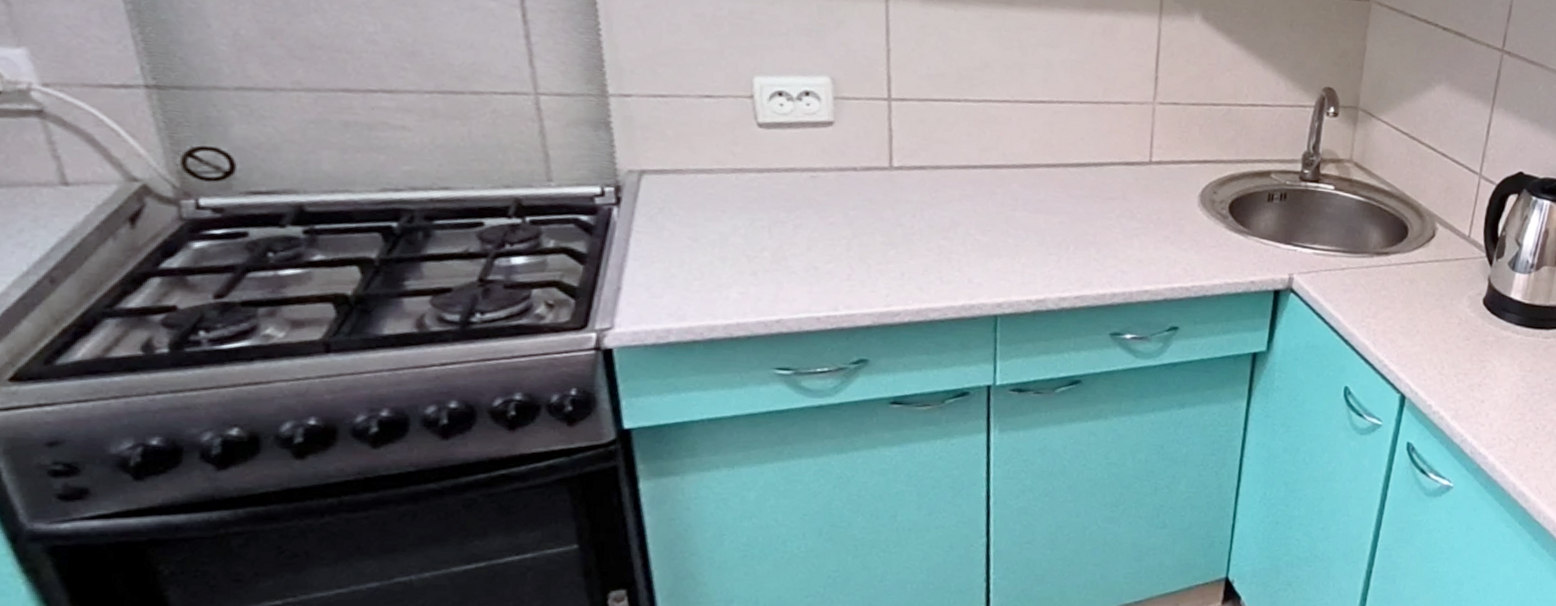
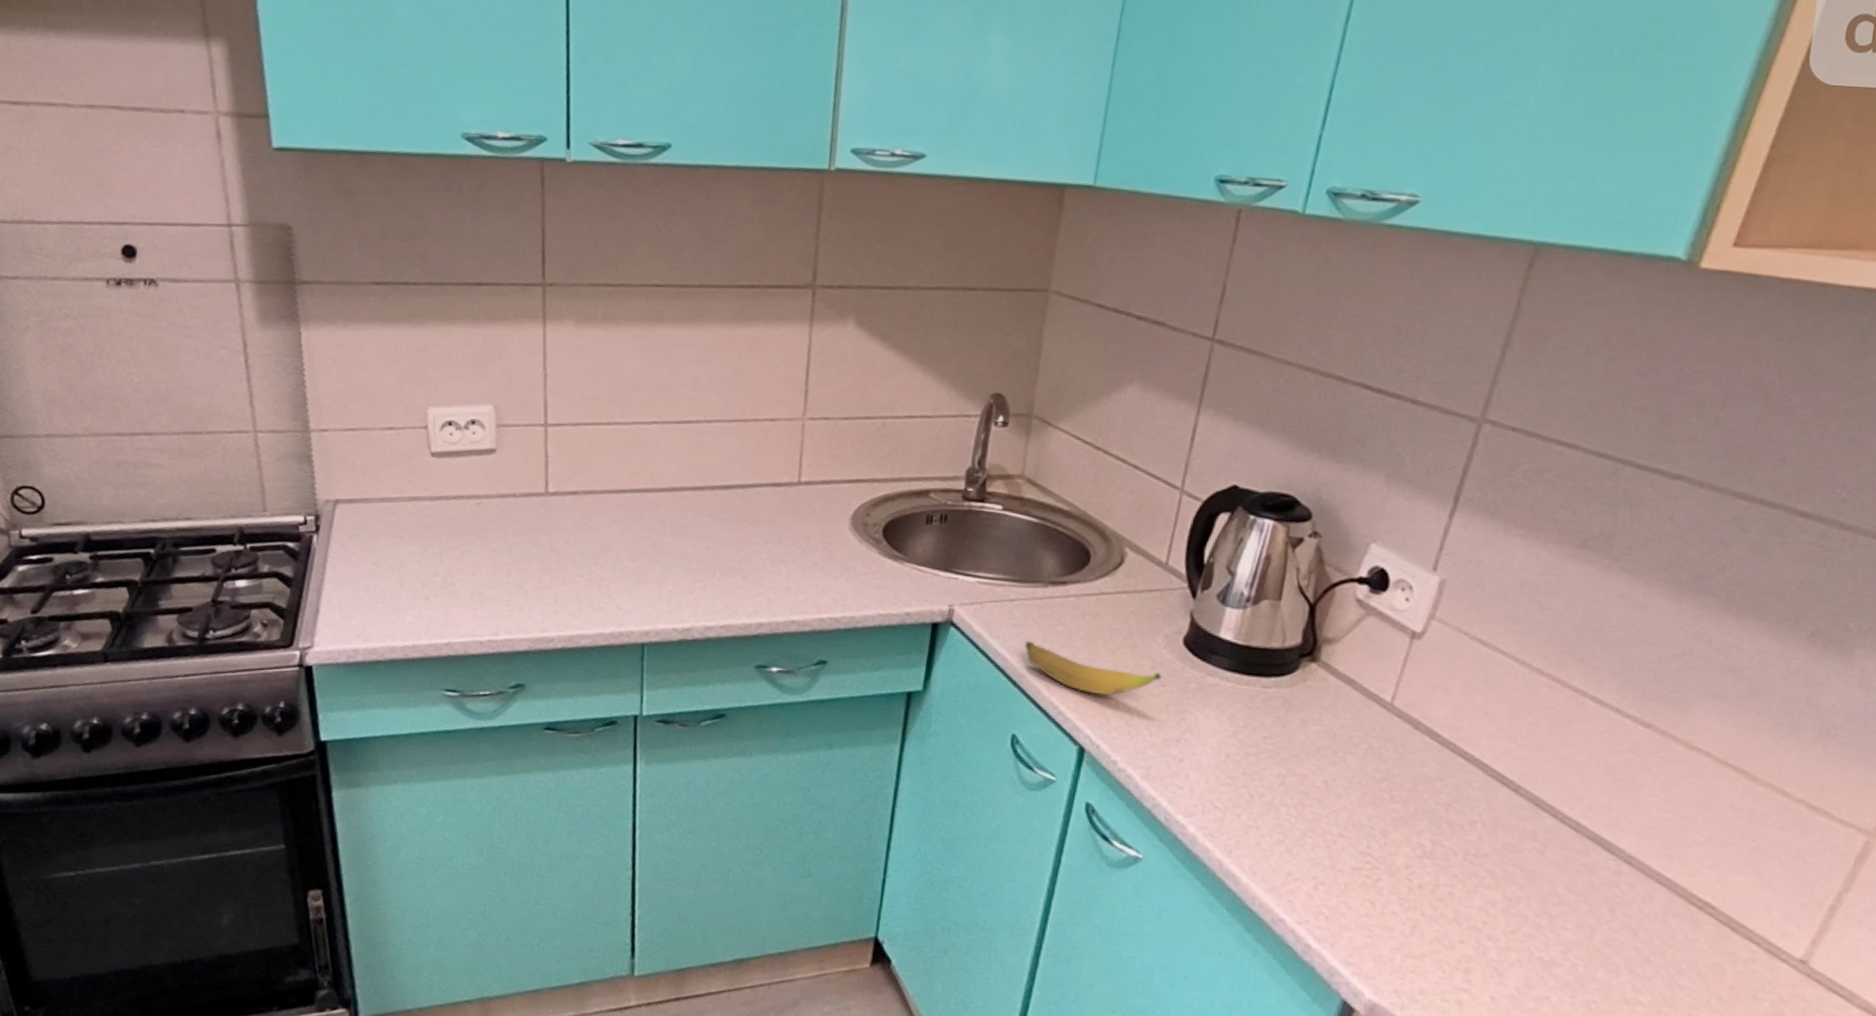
banana: none [1354,304,1467,350] -> present [1024,640,1162,696]

